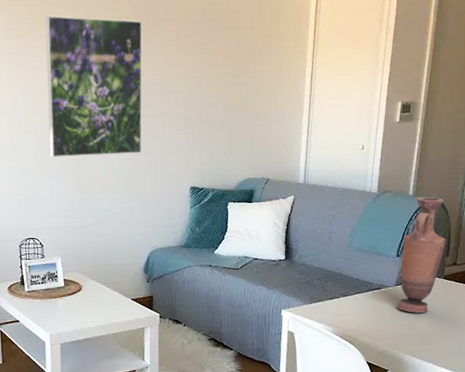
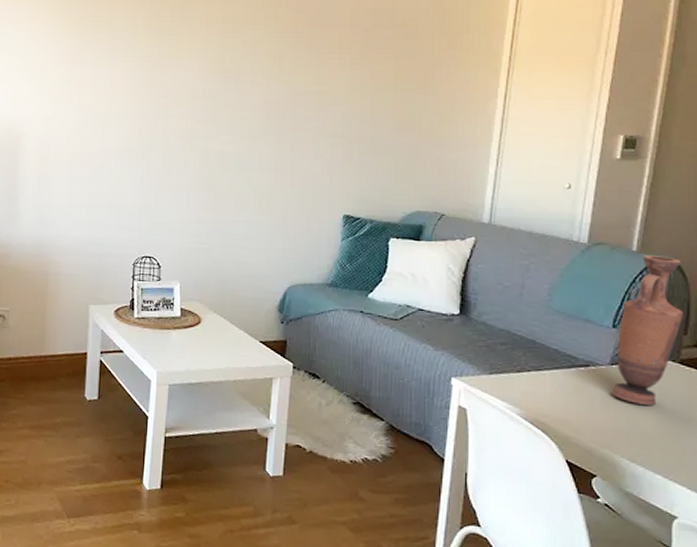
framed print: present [45,15,143,158] -> none [179,14,300,171]

